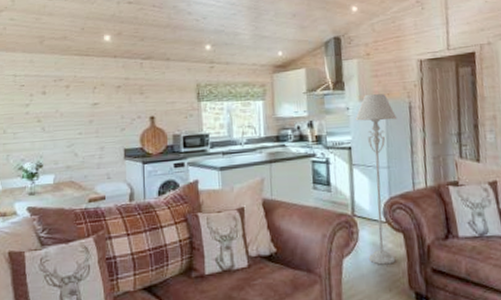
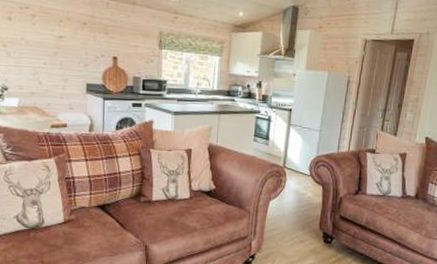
floor lamp: present [355,93,397,265] -> none [290,64,336,209]

